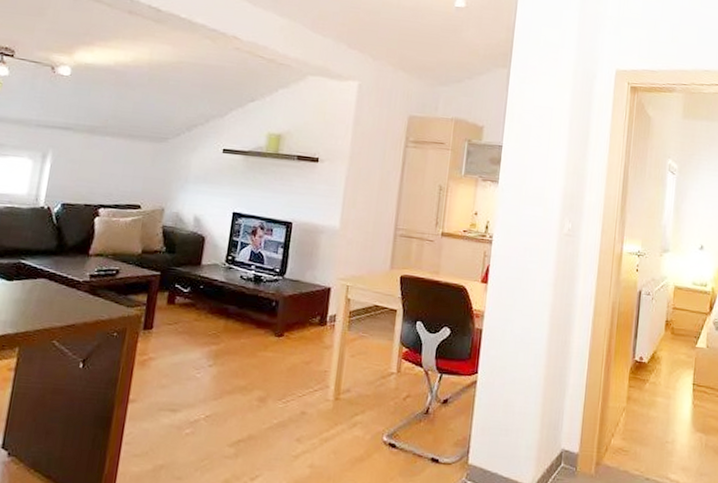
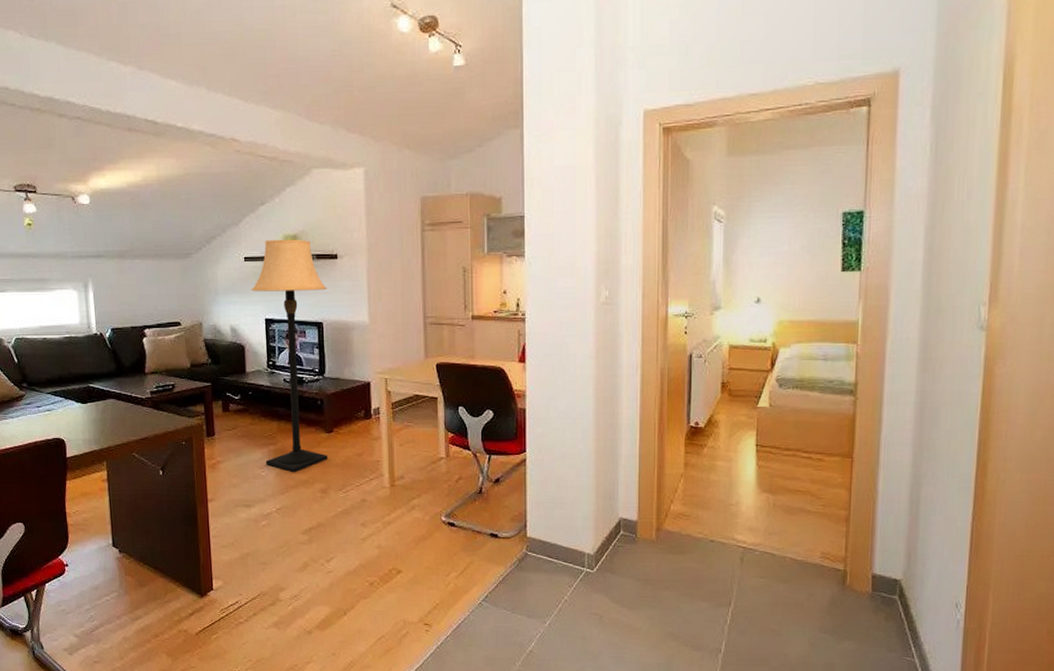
lamp: none [203,135,303,376] -> present [251,239,327,472]

